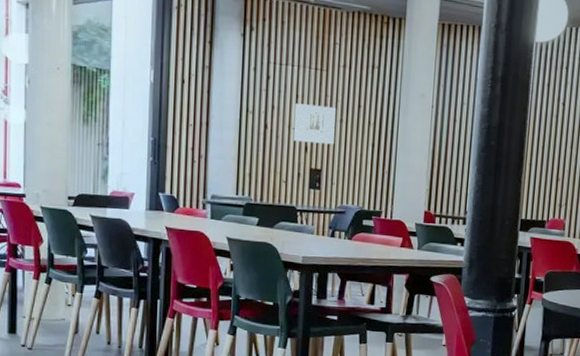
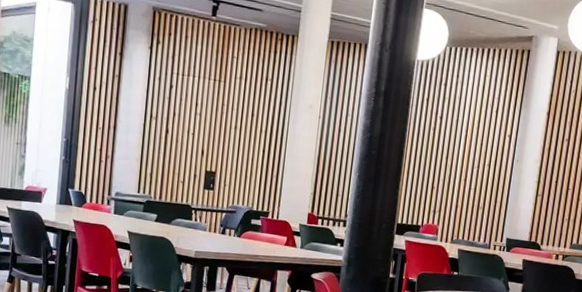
wall art: present [293,103,336,145] -> none [191,111,231,150]

